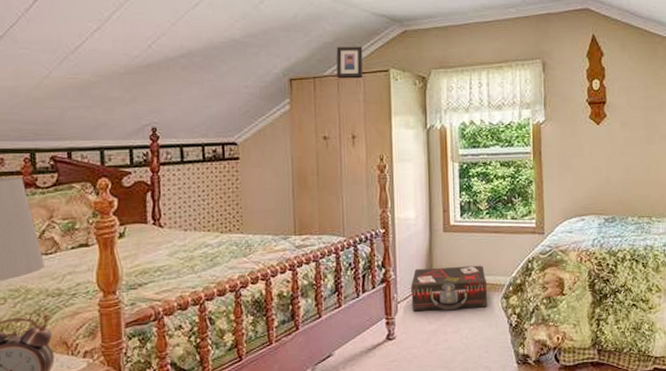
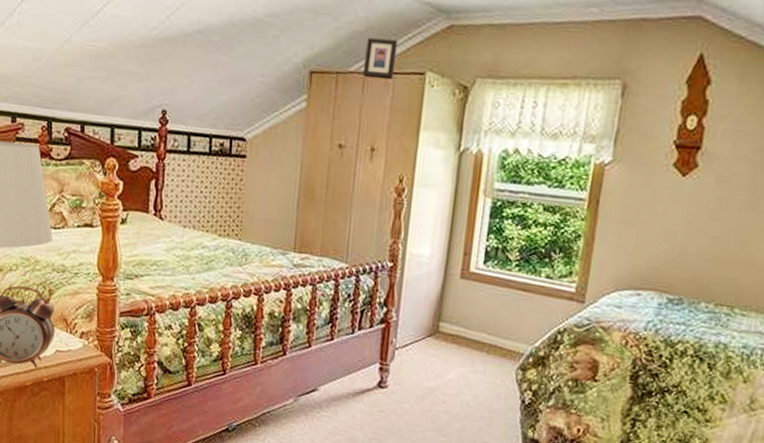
suitcase: present [410,265,488,312] -> none [410,314,503,376]

